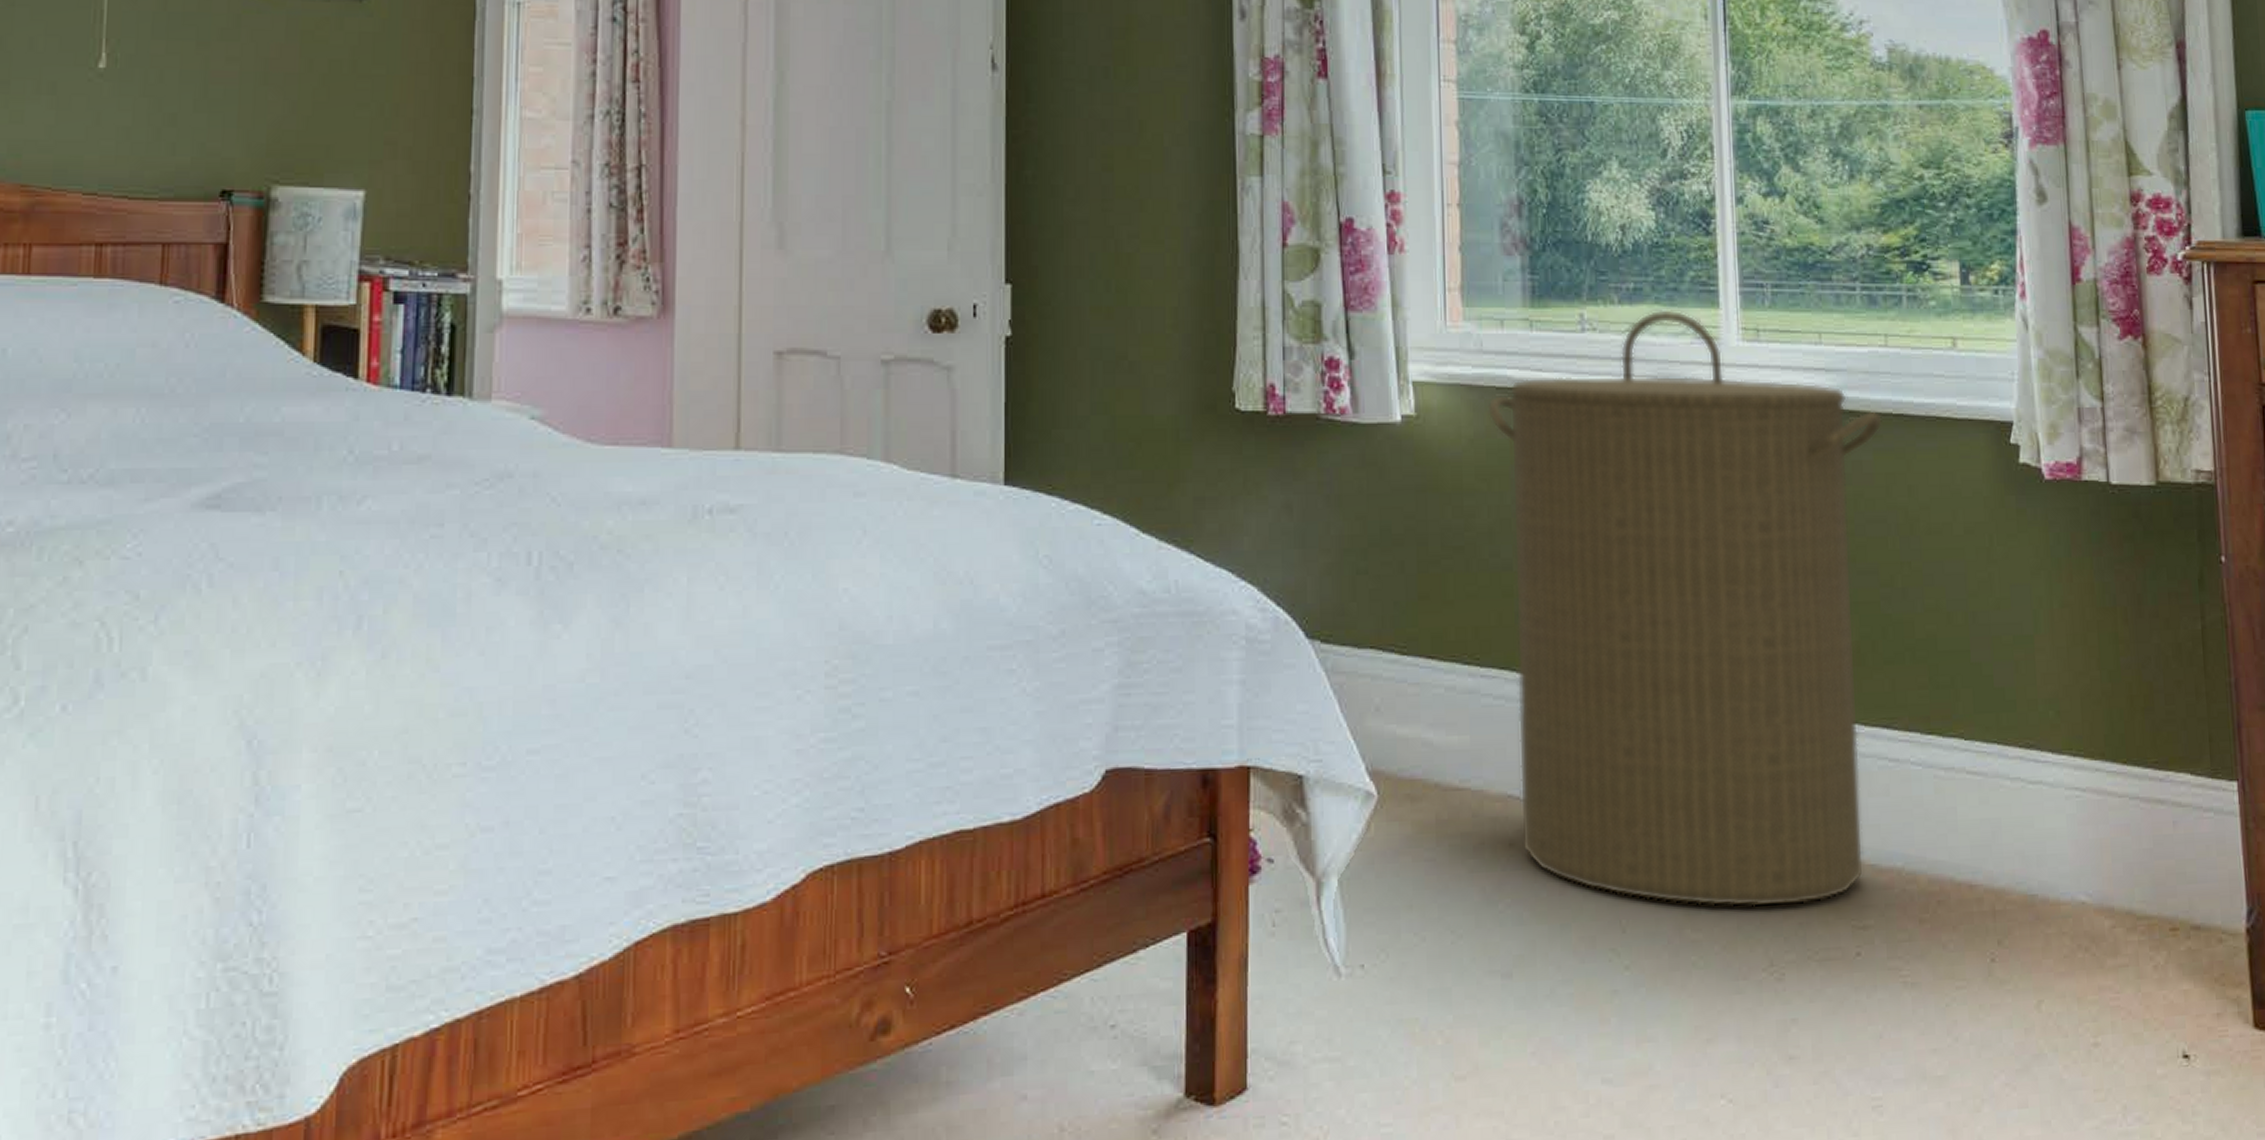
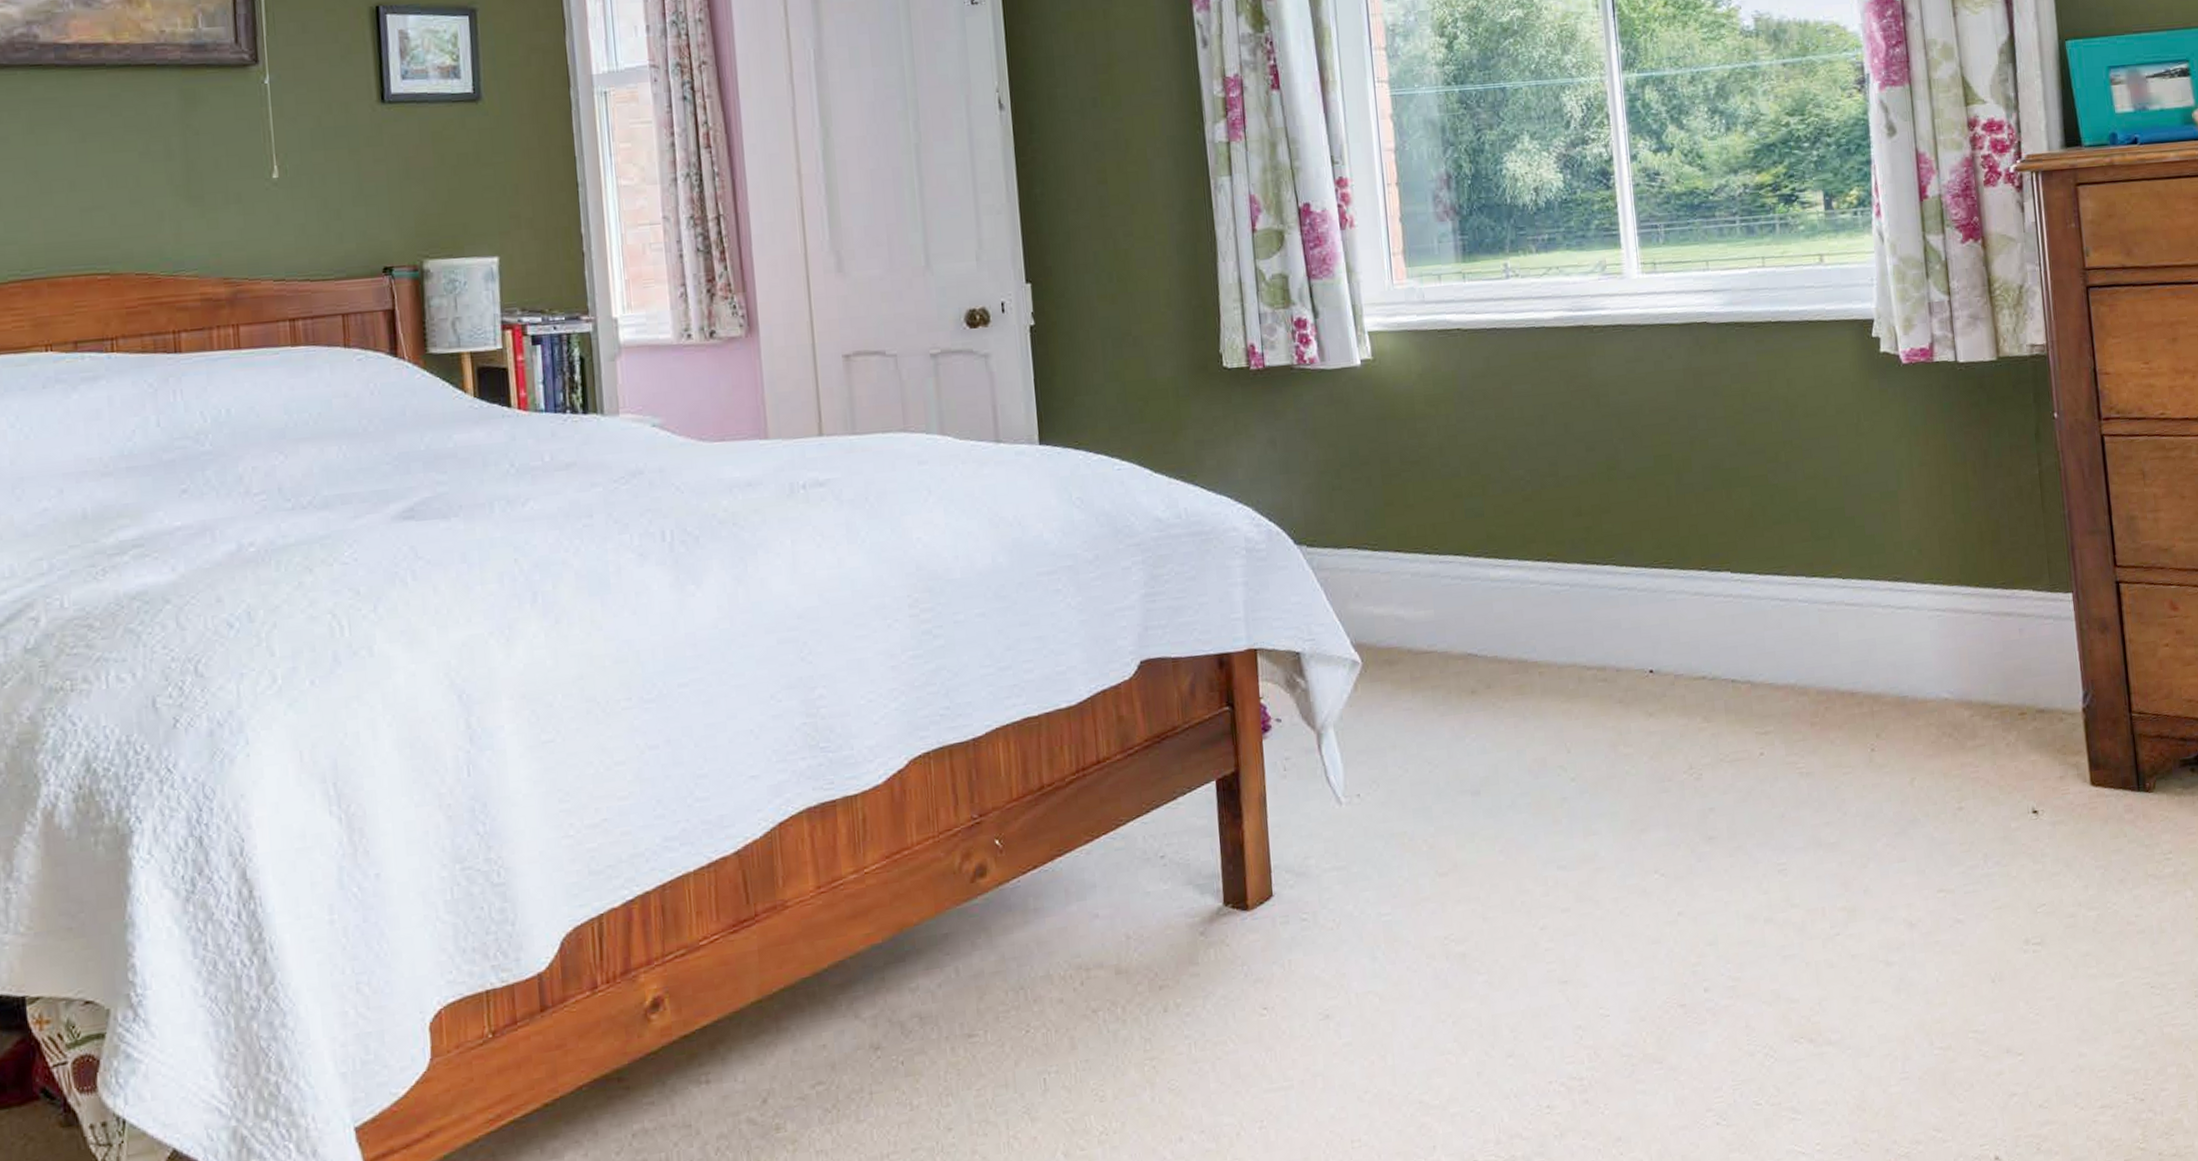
laundry hamper: present [1487,308,1884,908] -> none [1431,252,1764,727]

